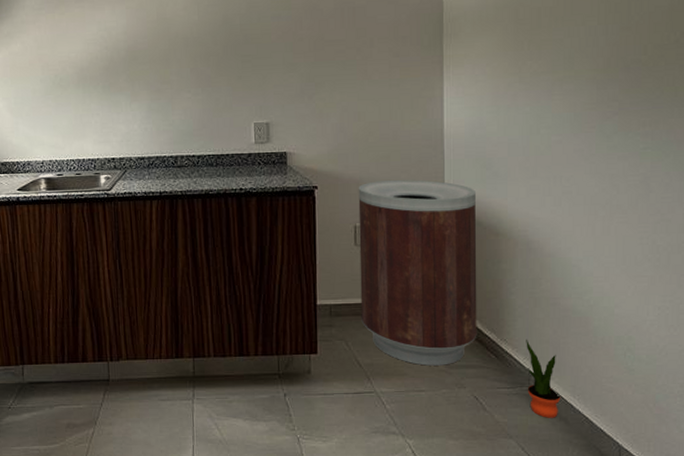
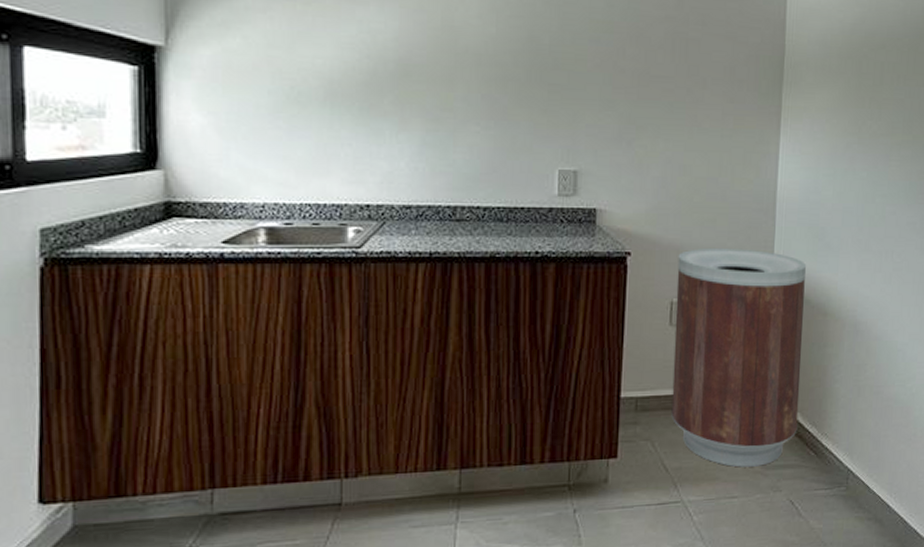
potted plant: present [526,339,561,418] -> none [845,432,878,521]

